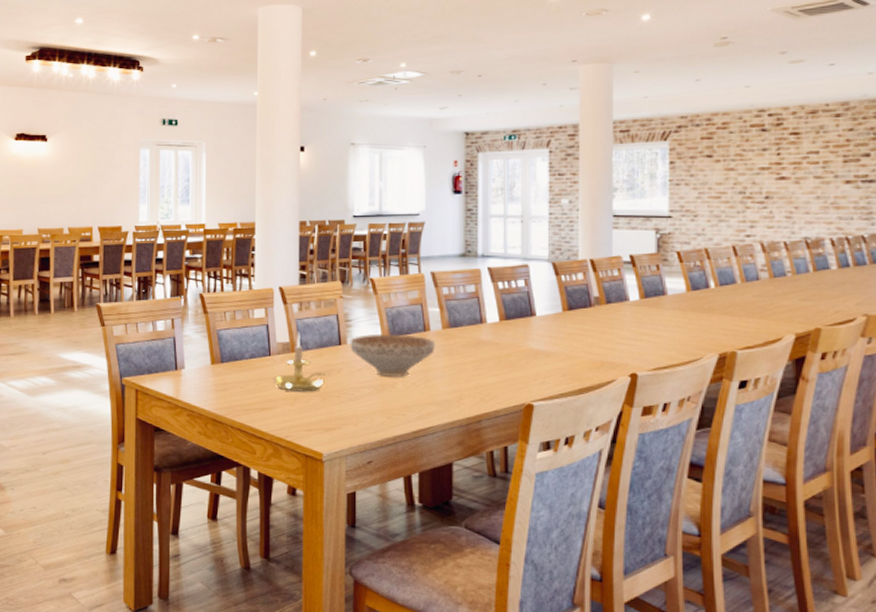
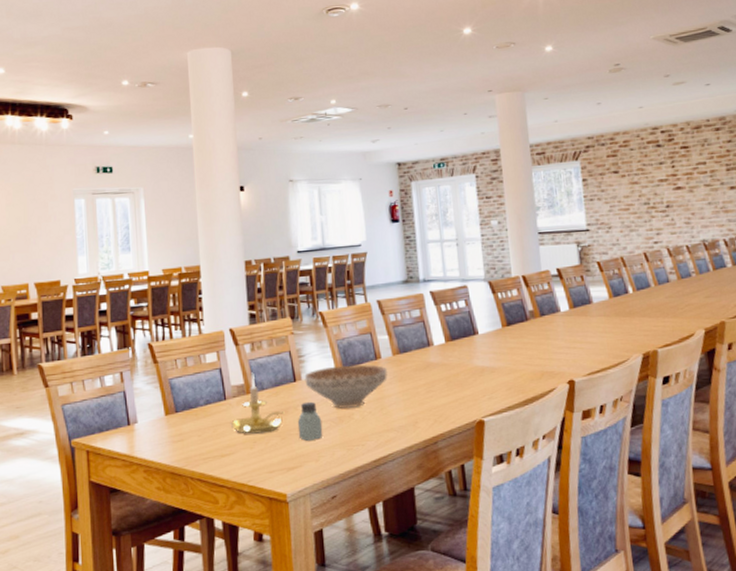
saltshaker: none [339,366,364,406] -> present [297,401,323,442]

